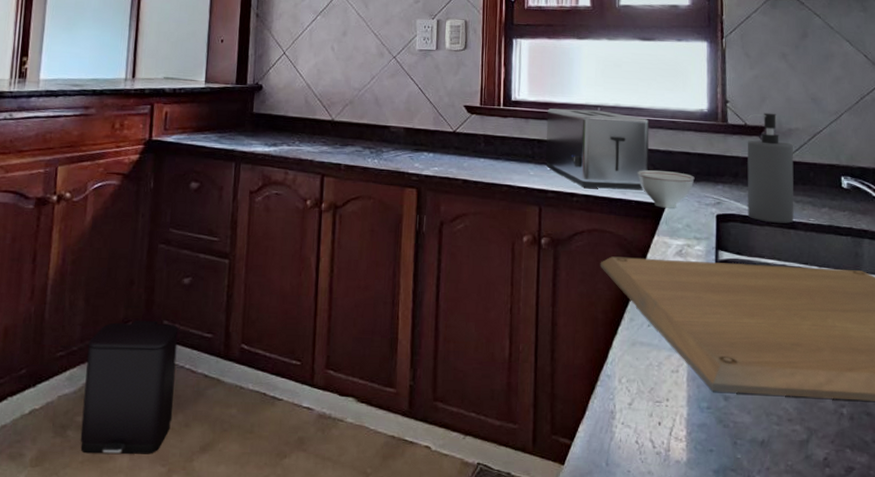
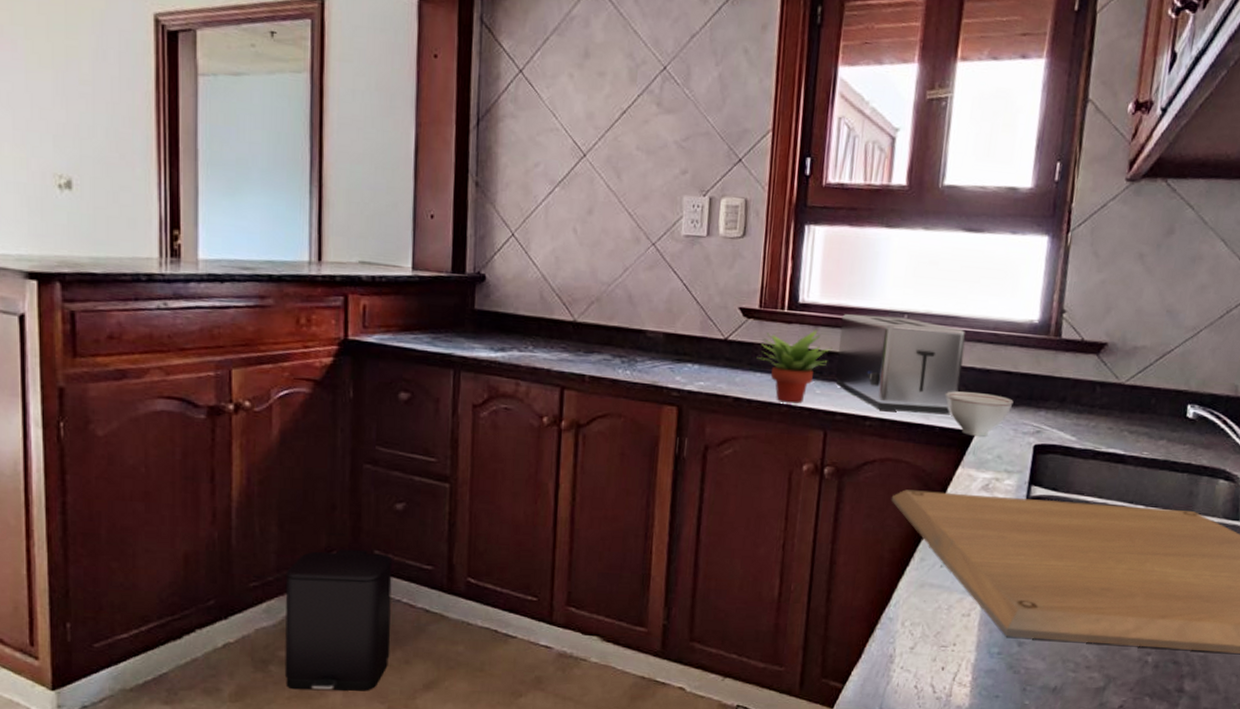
succulent plant: none [480,121,541,185] -> present [756,328,833,405]
soap dispenser: present [743,112,794,224] -> none [1070,326,1136,457]

